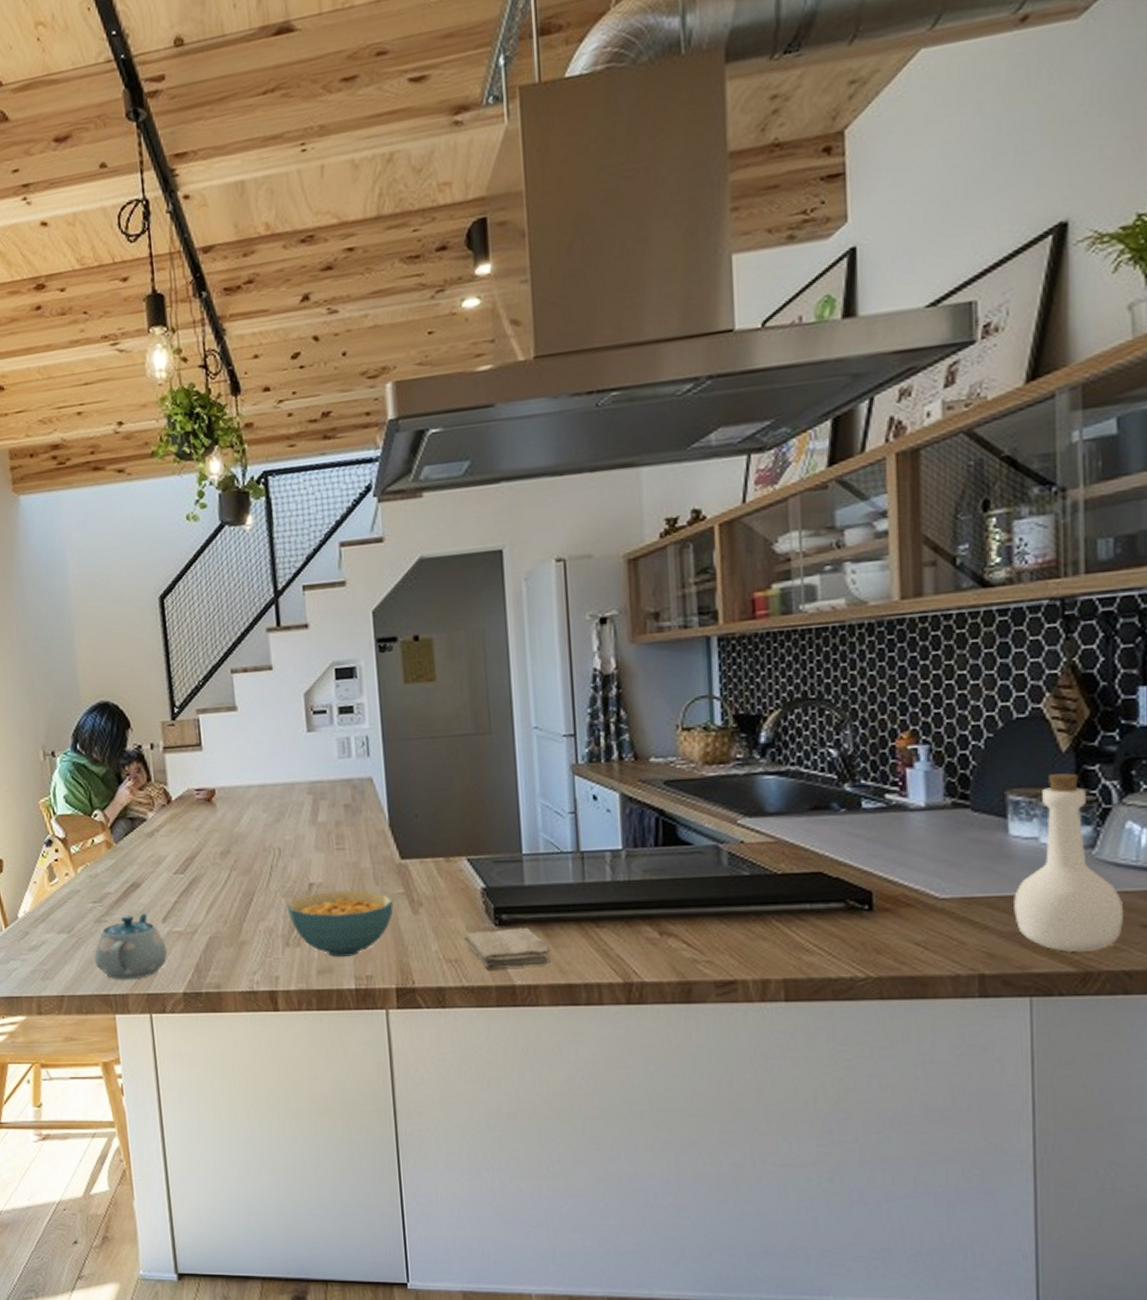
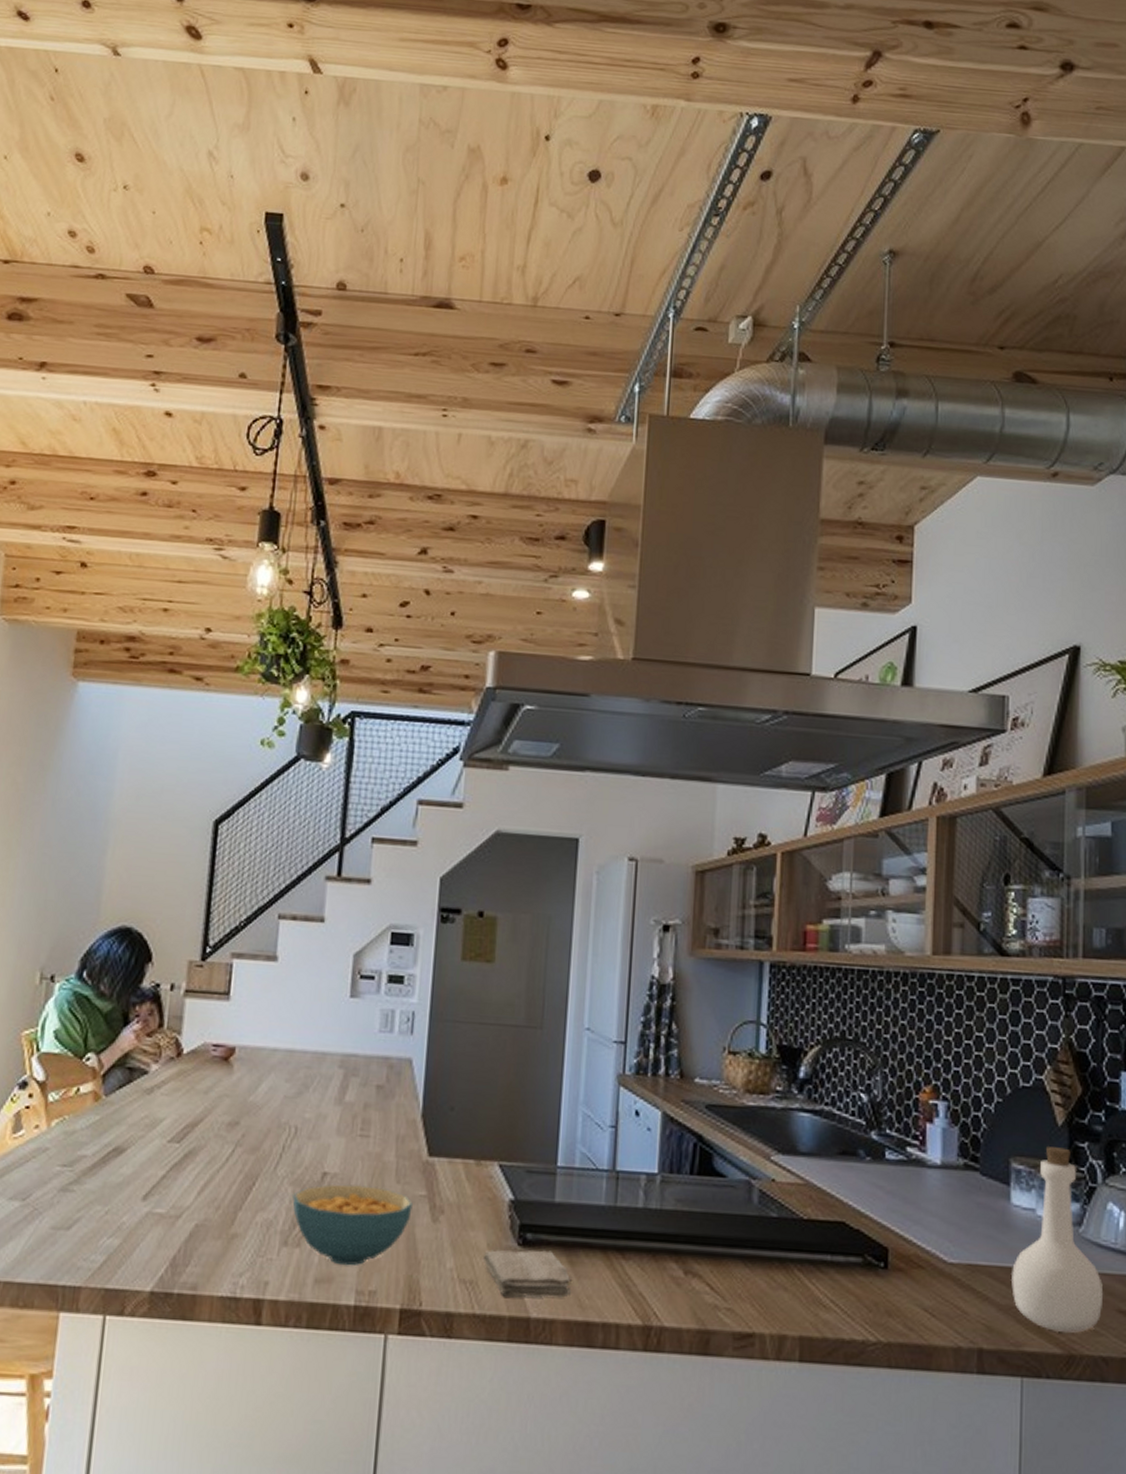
teapot: present [94,913,168,980] -> none [47,1185,141,1269]

